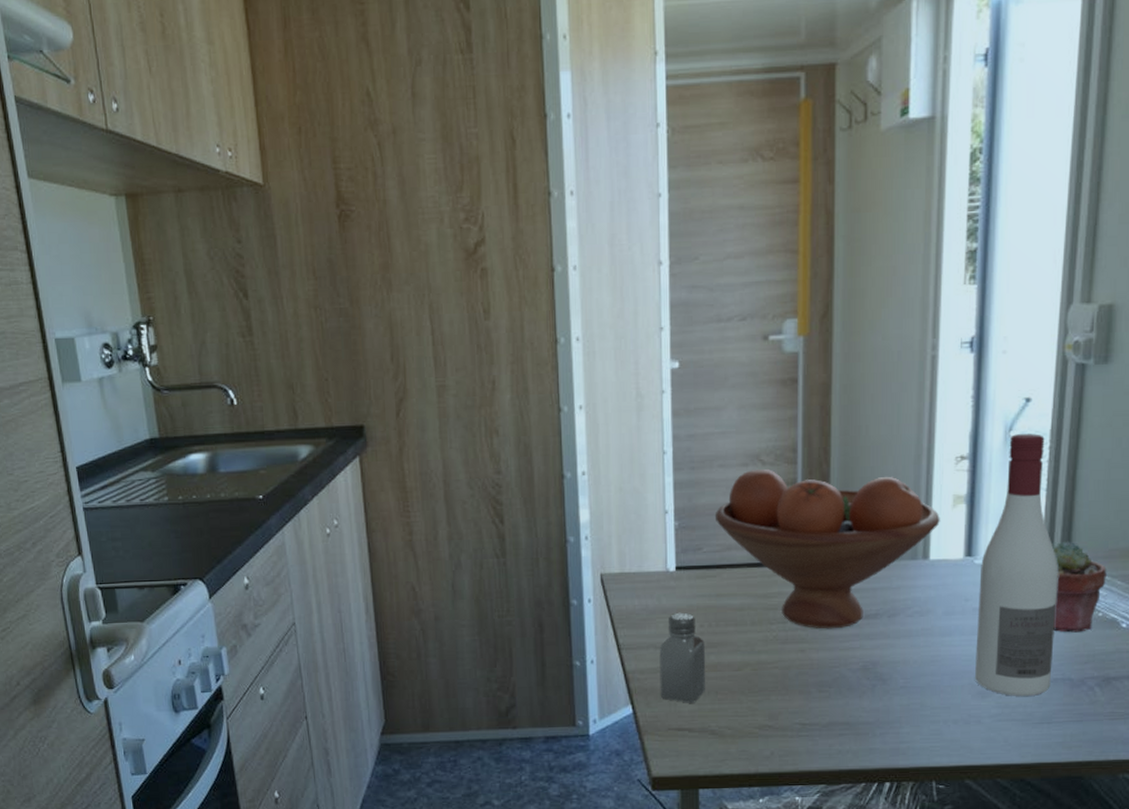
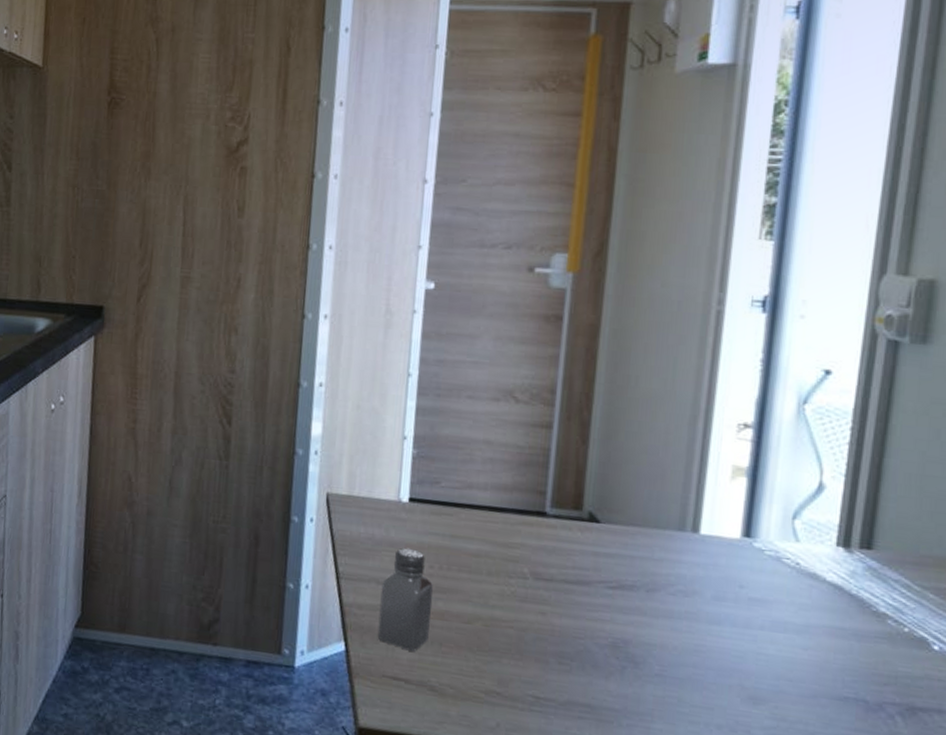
fruit bowl: present [714,469,940,629] -> none [457,406,715,595]
wine bottle: present [975,434,1059,697] -> none [746,408,856,714]
potted succulent: present [1051,541,1107,633] -> none [846,537,916,647]

